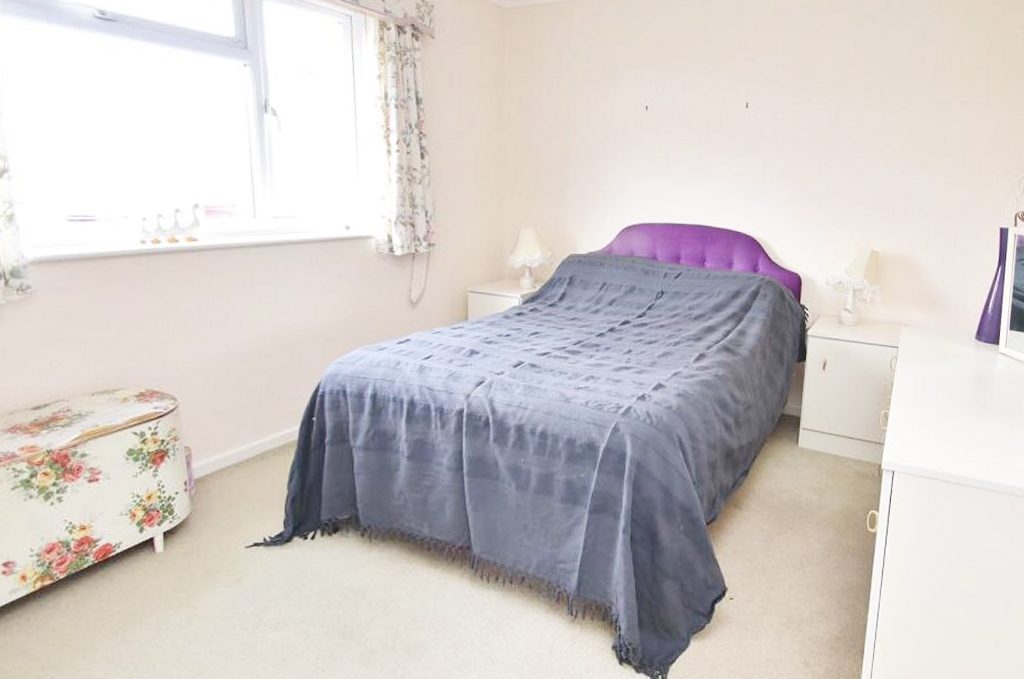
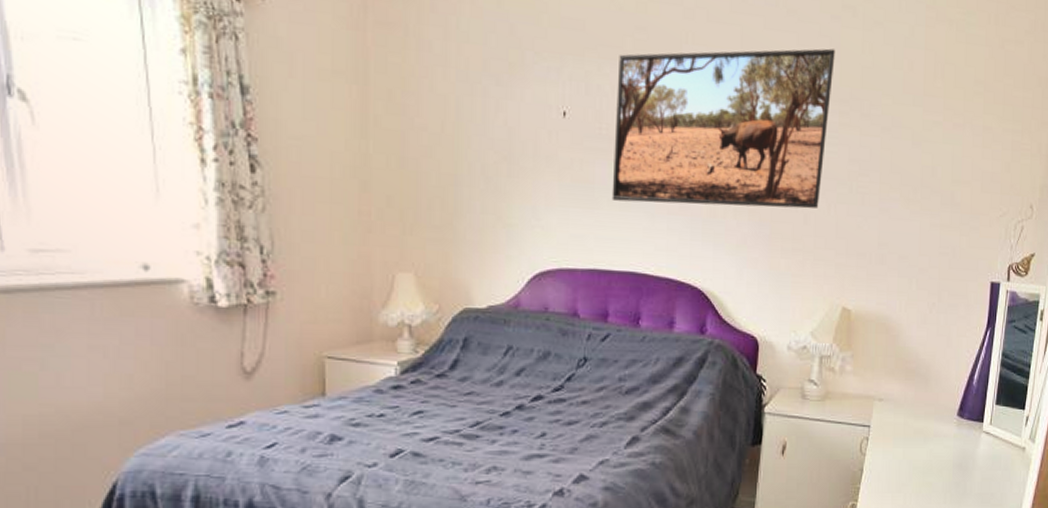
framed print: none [683,49,859,173] -> present [612,48,835,209]

